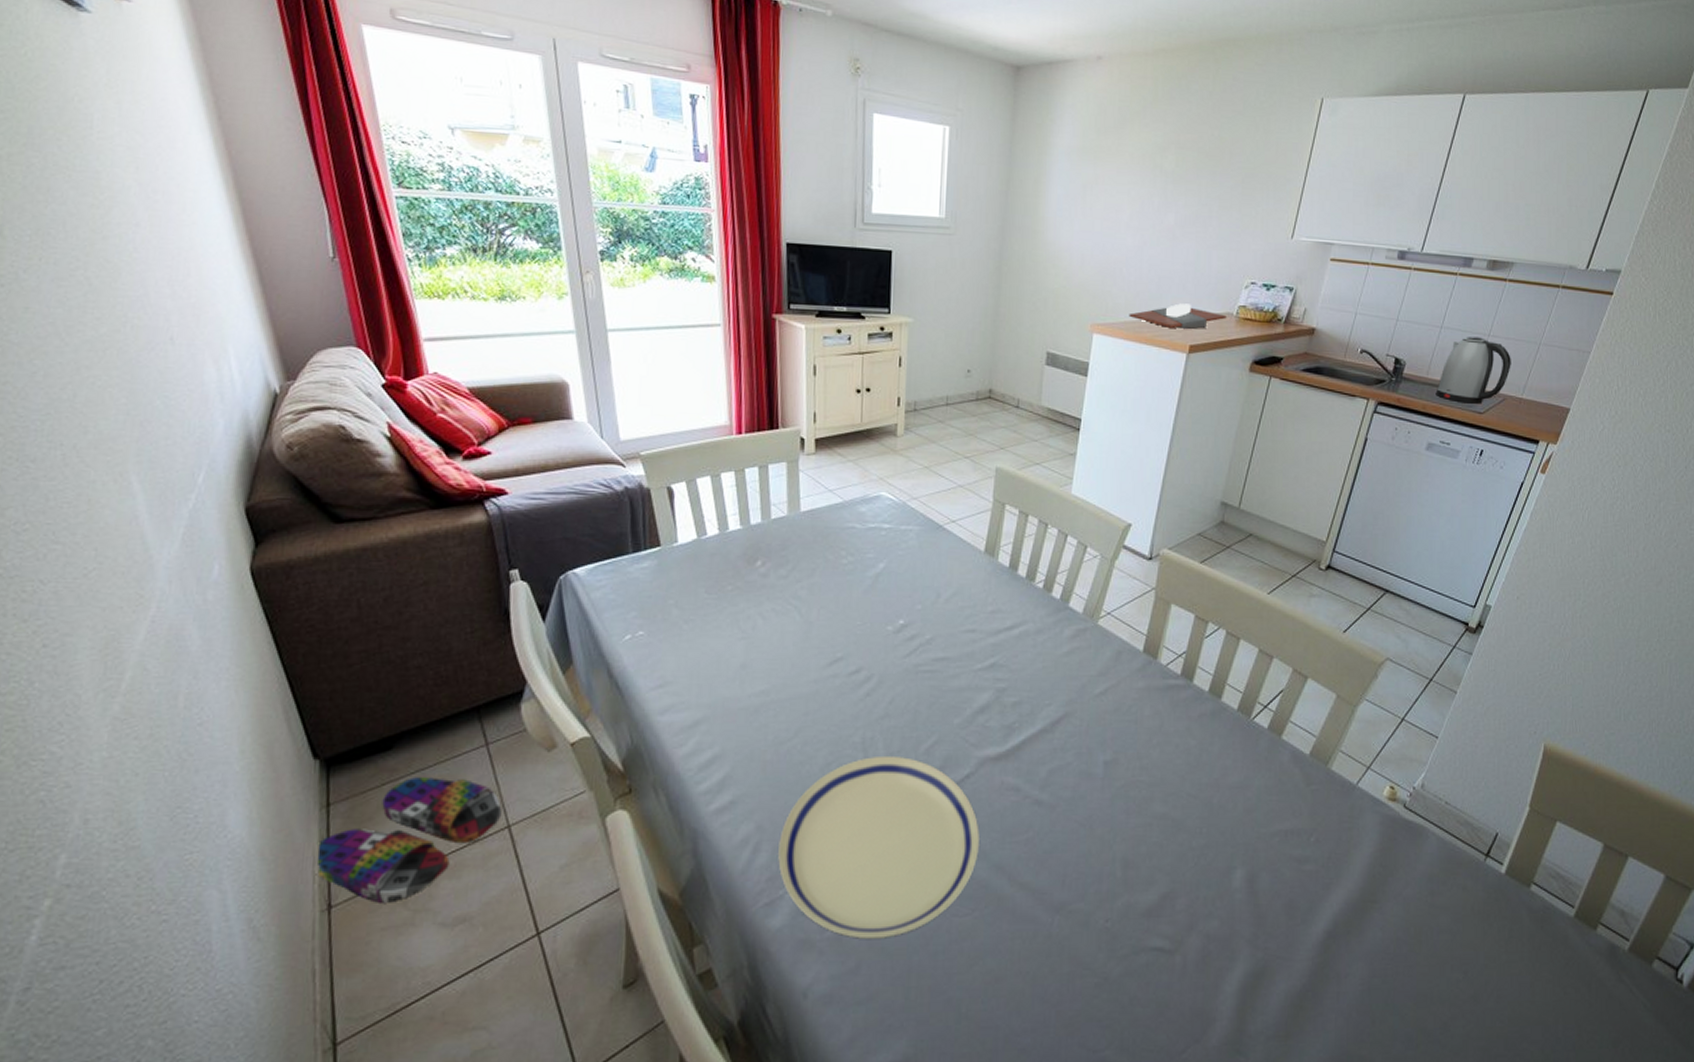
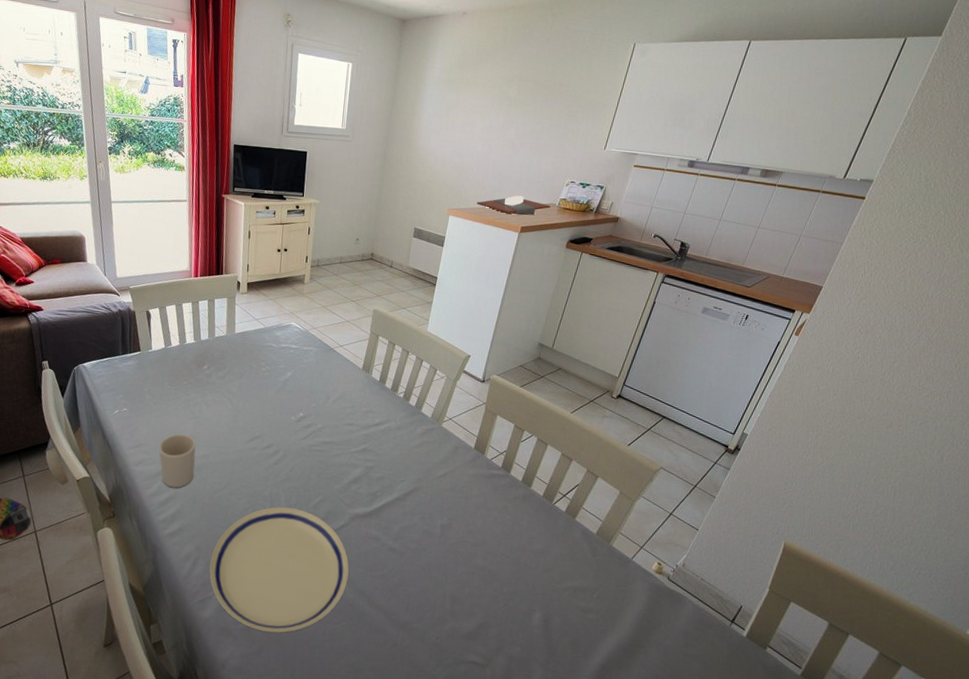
mug: none [694,663,750,743] -> present [158,434,196,488]
kettle: present [1435,336,1511,404] -> none [712,228,776,280]

